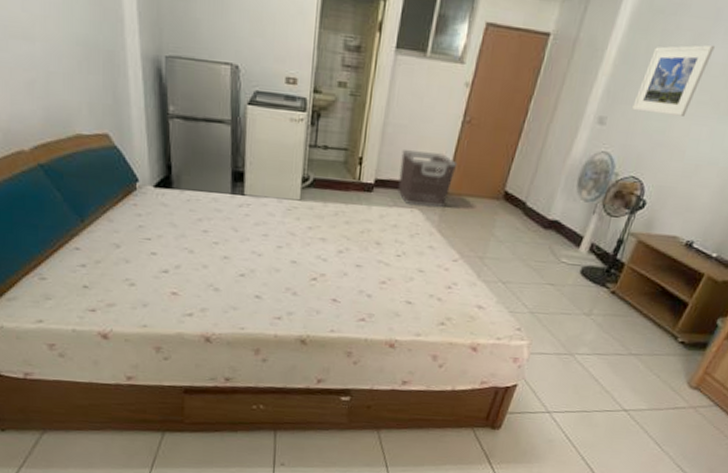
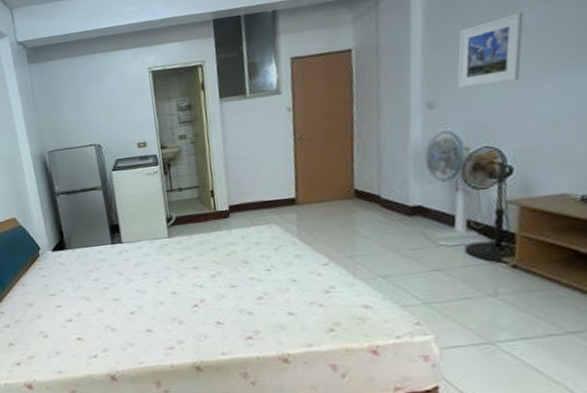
clothes hamper: present [397,150,458,208] -> none [246,171,301,222]

